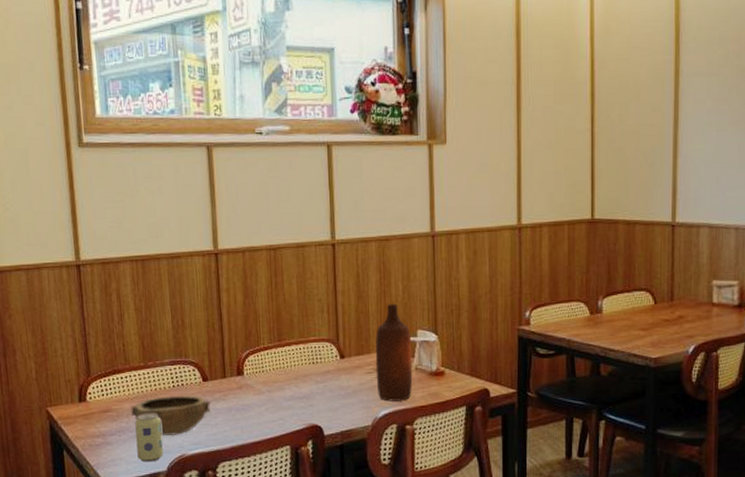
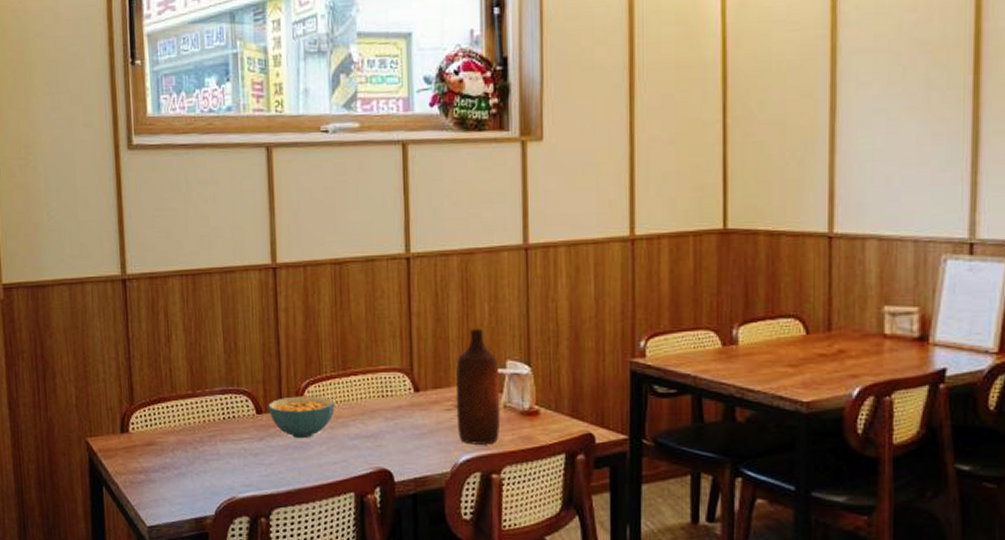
bowl: present [131,395,211,436] -> none [177,429,265,476]
beverage can: present [135,413,163,462] -> none [180,448,211,505]
cereal bowl: none [213,364,272,402] -> present [268,396,335,439]

